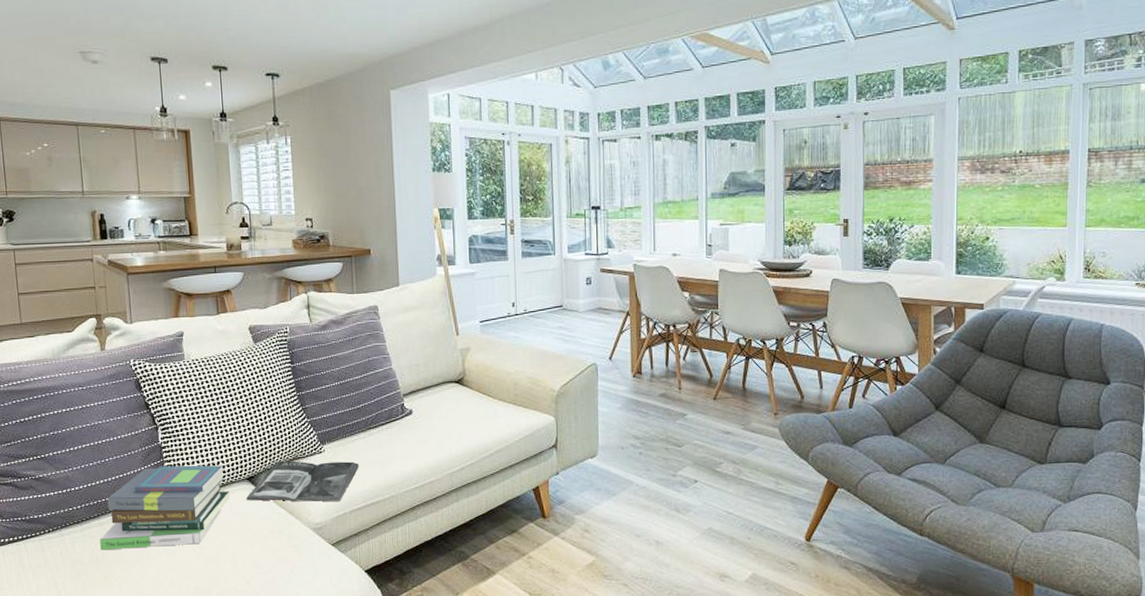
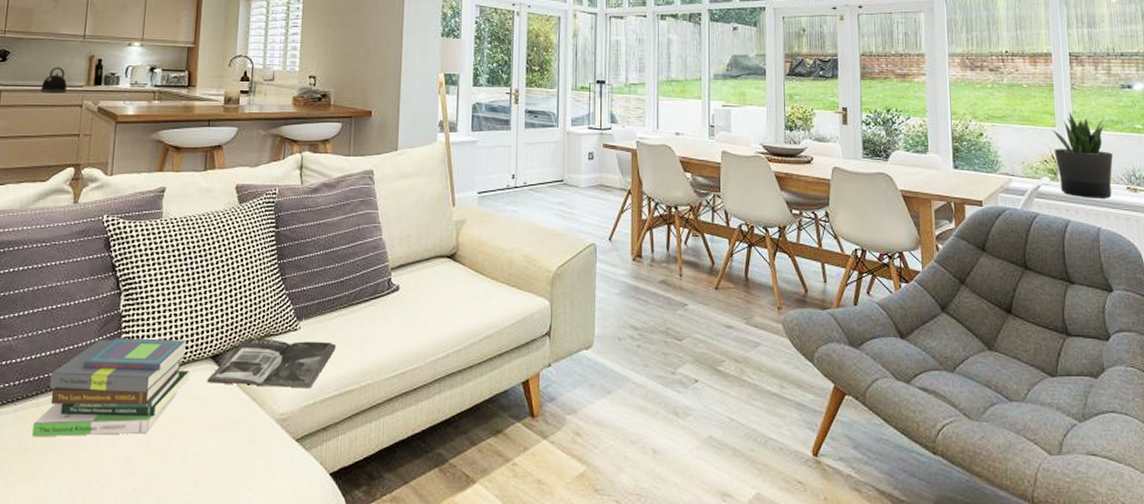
kettle: none [51,223,76,250] -> present [40,67,68,94]
planter: none [1062,210,1125,296] -> present [1052,111,1113,198]

